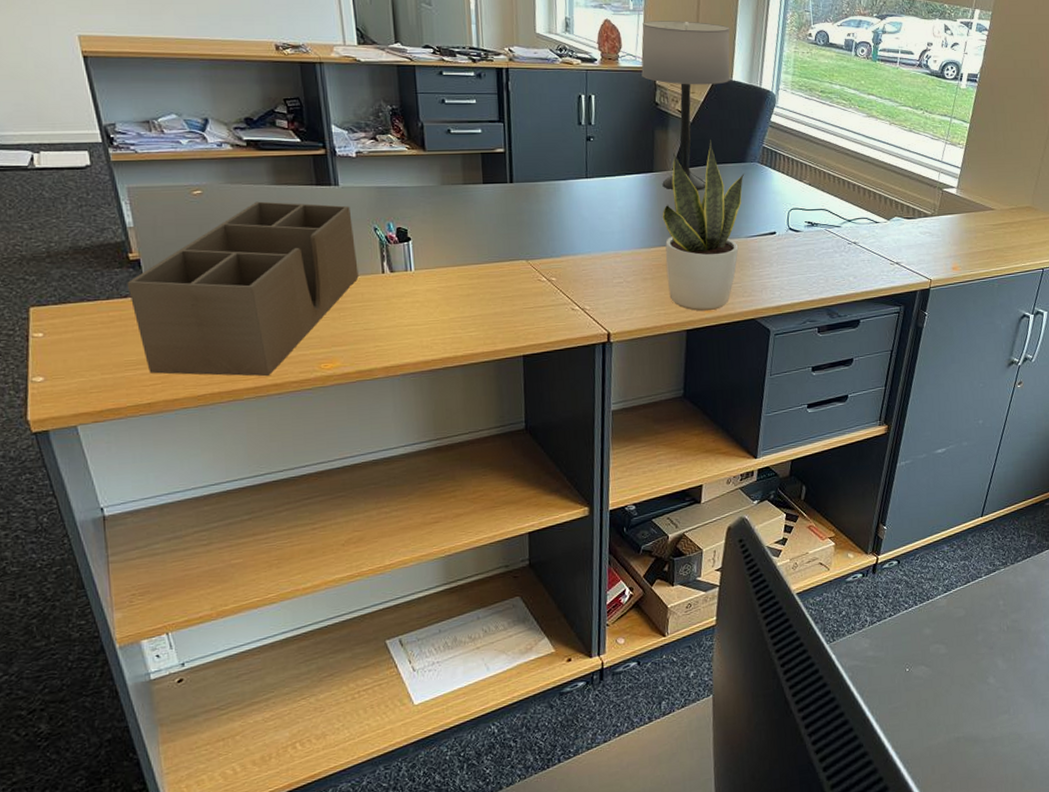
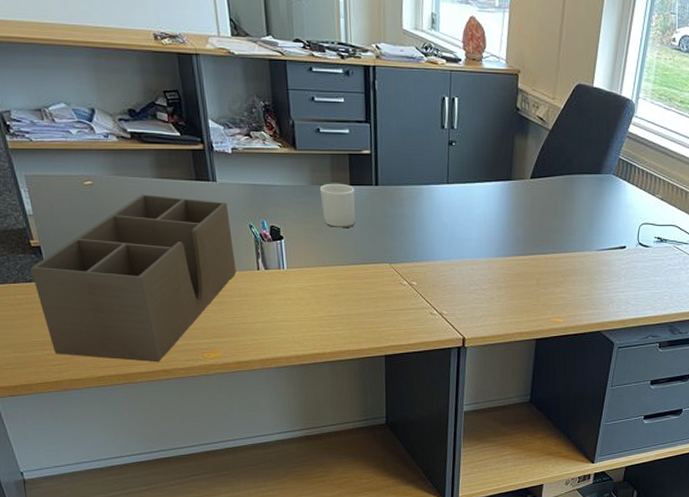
mug: none [450,182,490,227] -> present [319,183,357,228]
table lamp: present [641,21,730,191] -> none [504,19,594,201]
potted plant: present [662,139,745,312] -> none [518,148,600,322]

